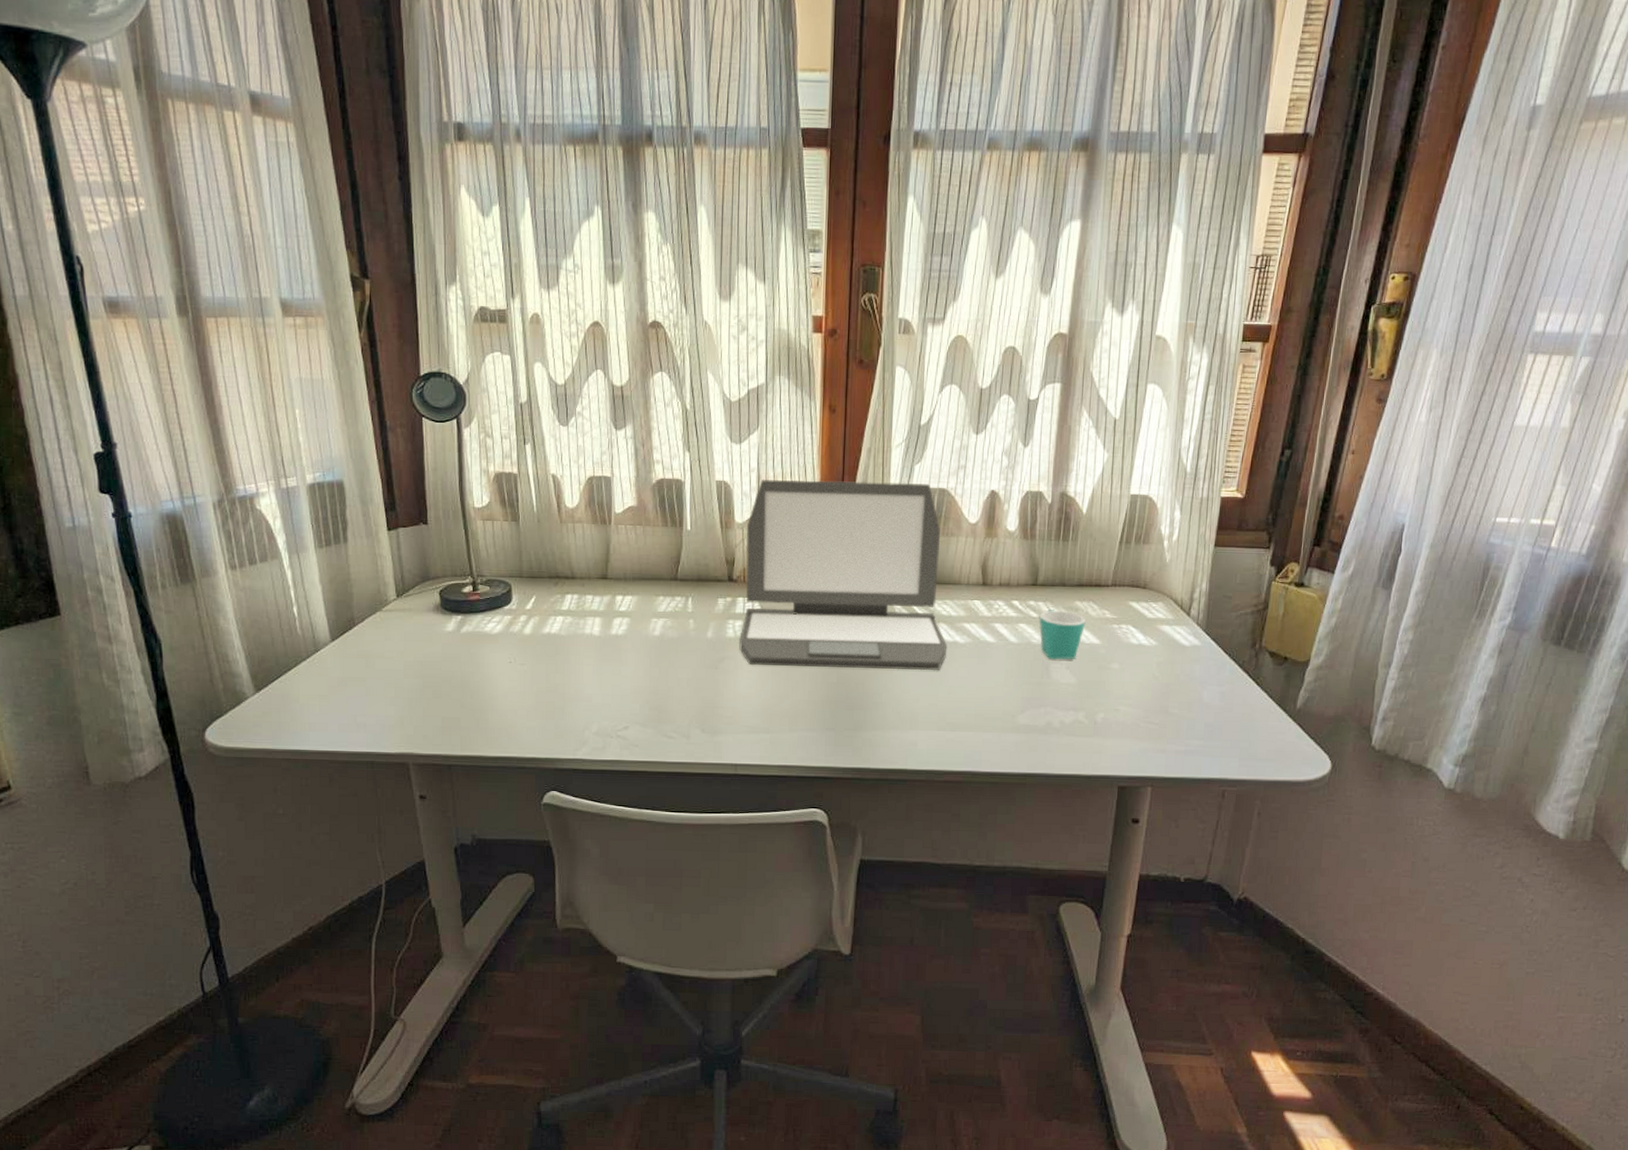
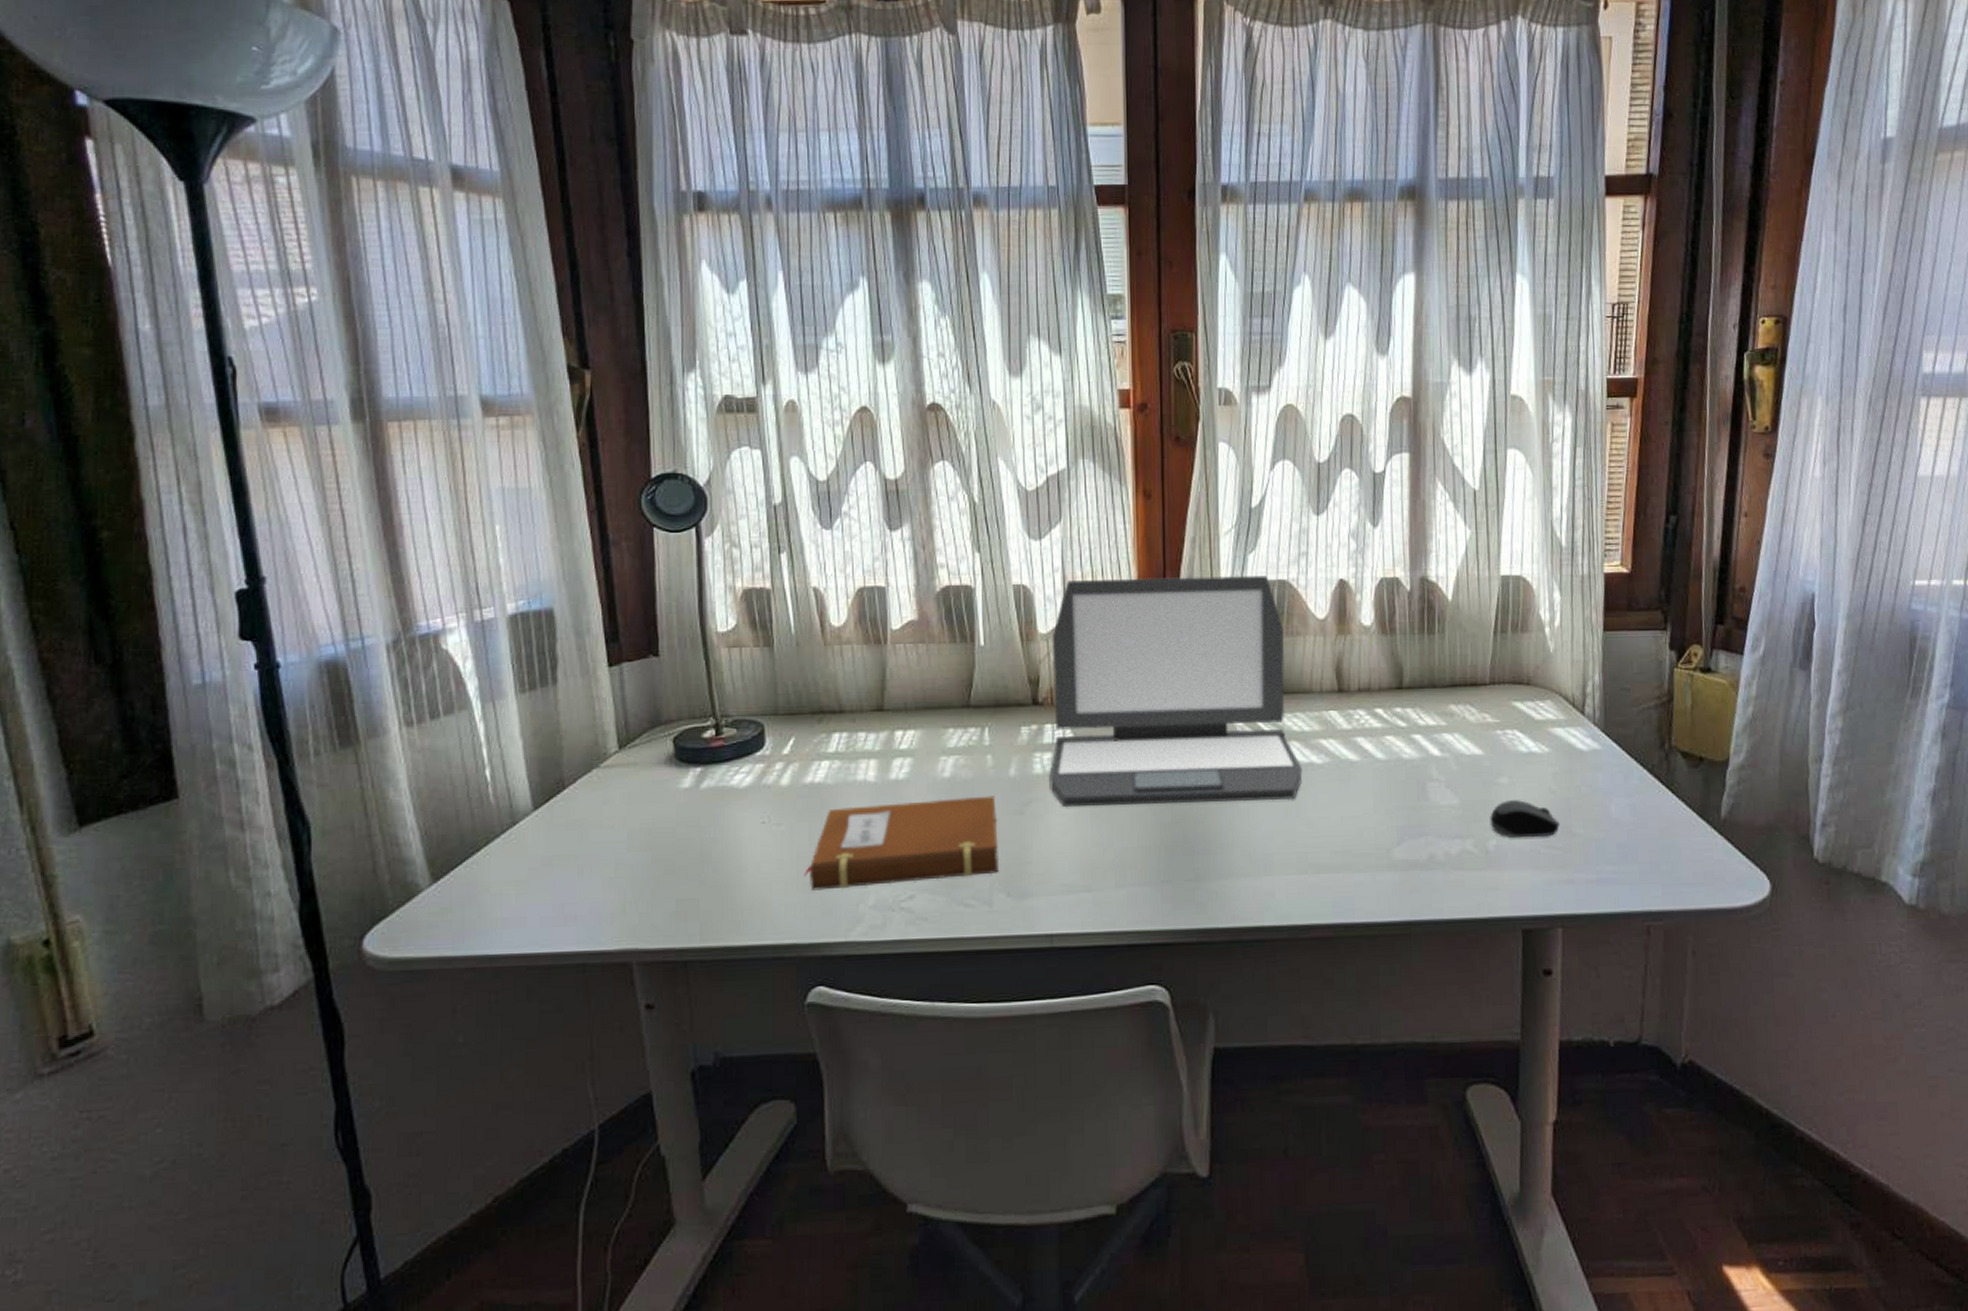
notebook: none [542,652,696,718] -> present [804,796,998,891]
mug: present [1039,609,1086,660] -> none [1408,715,1465,778]
computer mouse: none [1100,682,1159,714] -> present [1490,800,1560,838]

